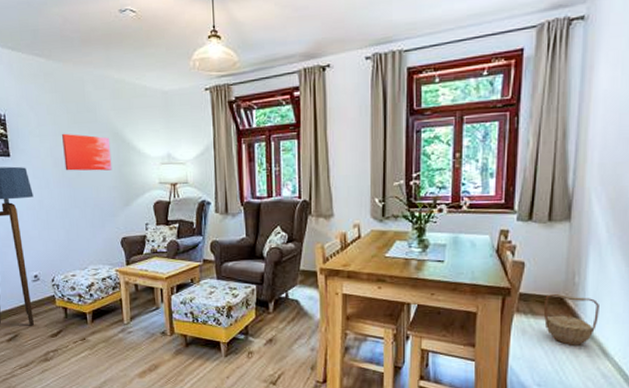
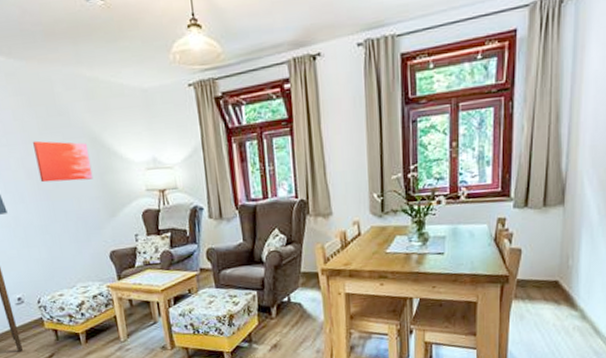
basket: present [543,294,599,345] -> none [539,278,591,327]

